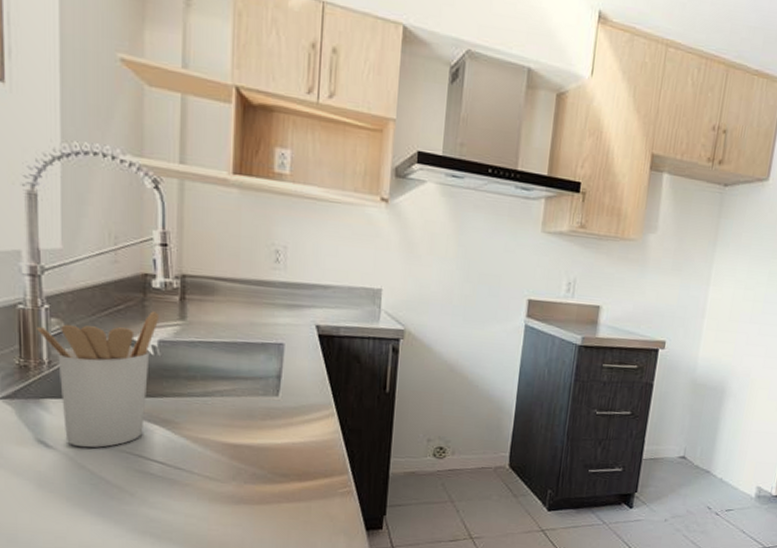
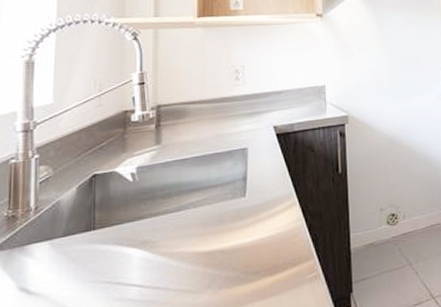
utensil holder: present [37,311,160,448] -> none [26,142,138,287]

